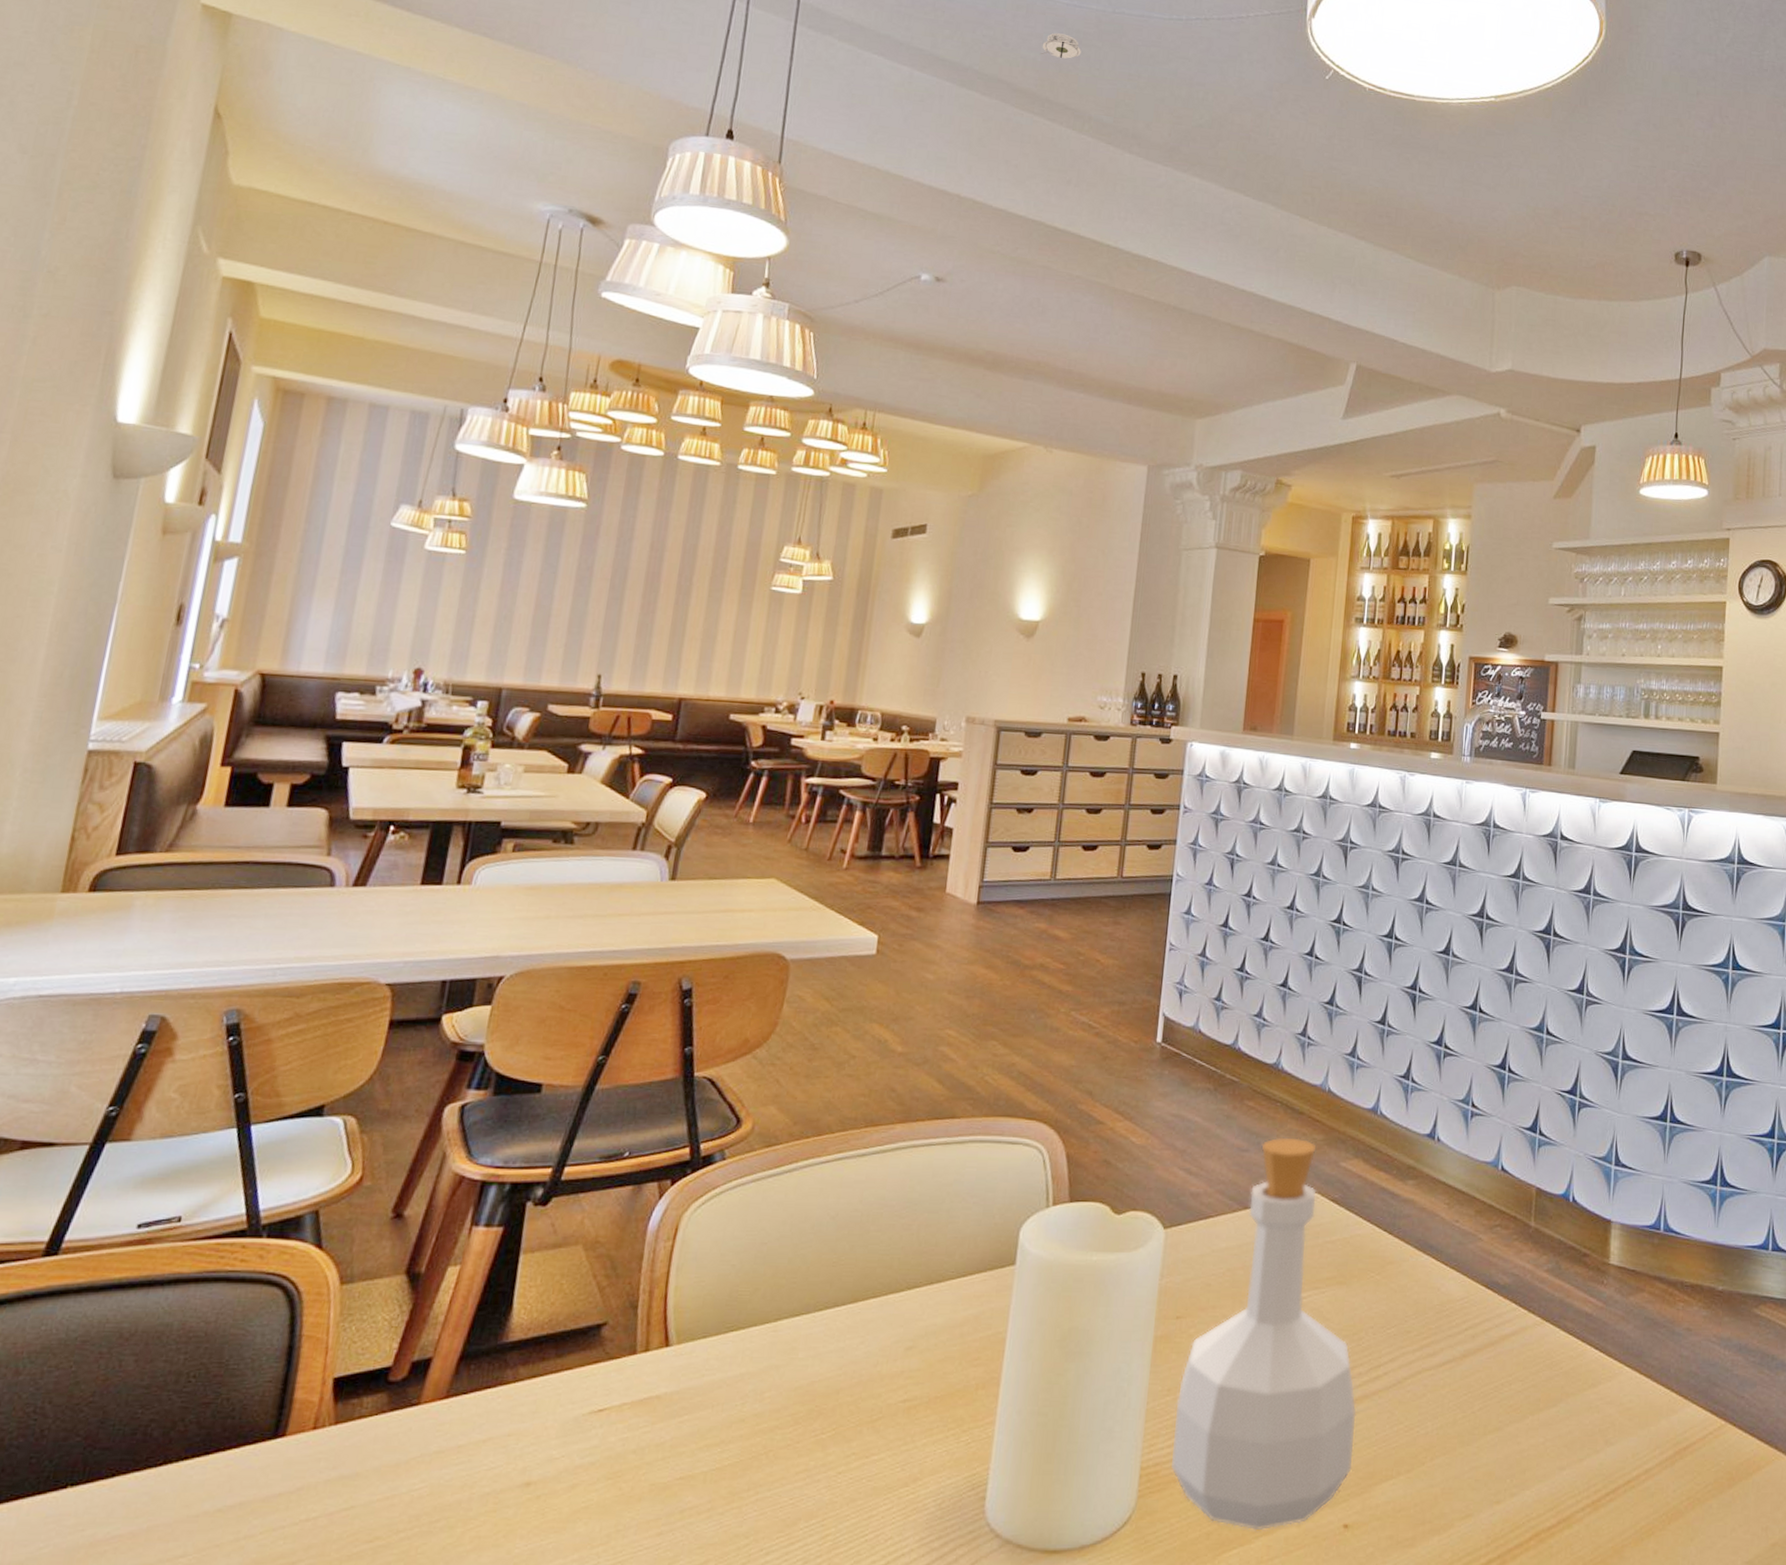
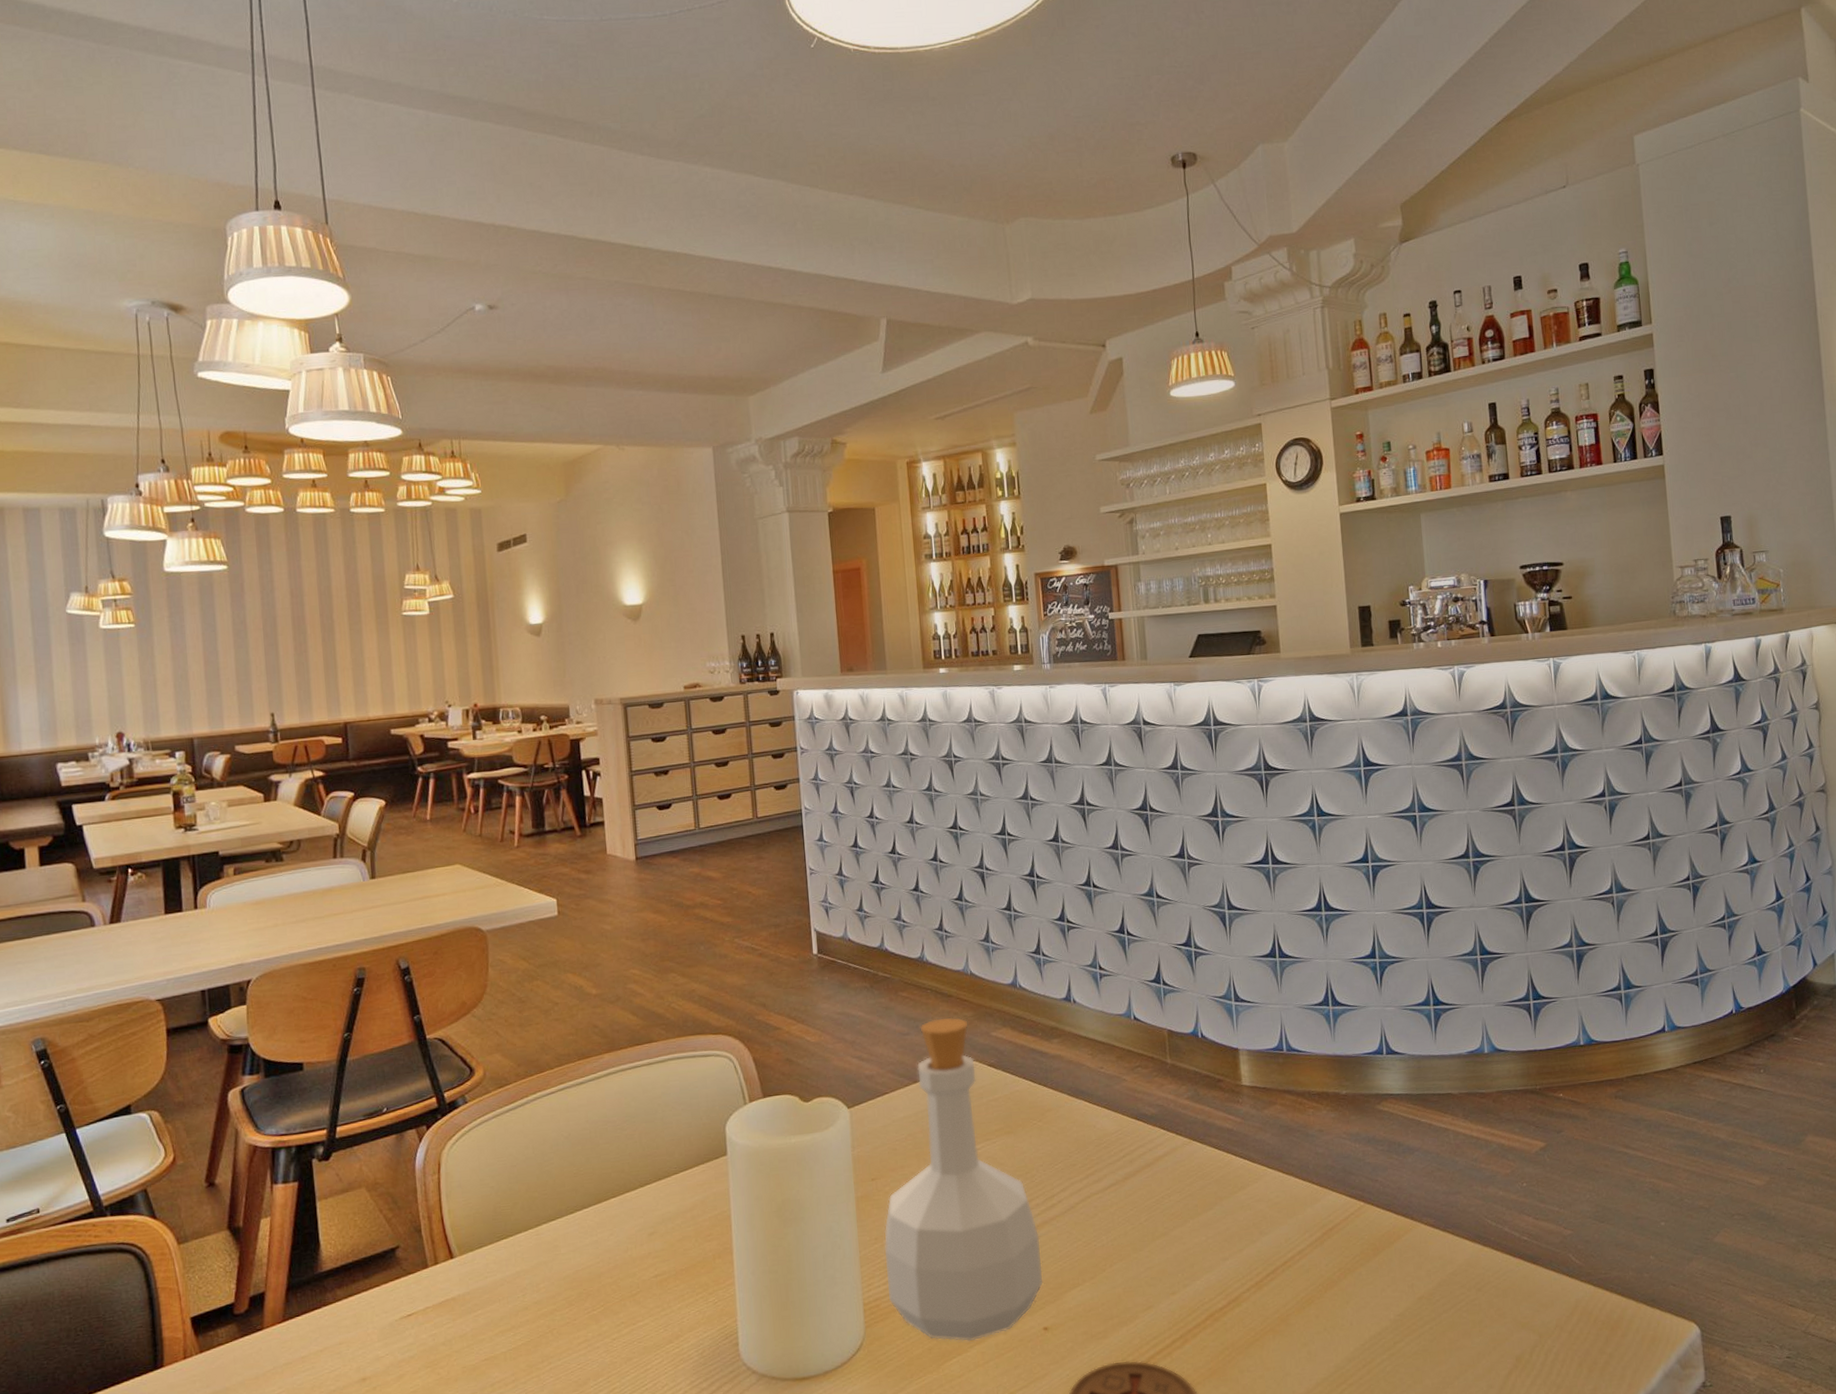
smoke detector: present [1040,33,1081,59] -> none [540,50,579,75]

